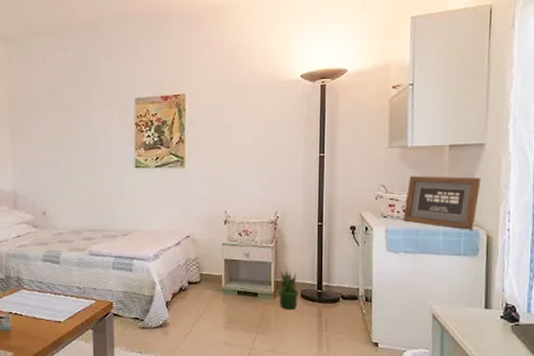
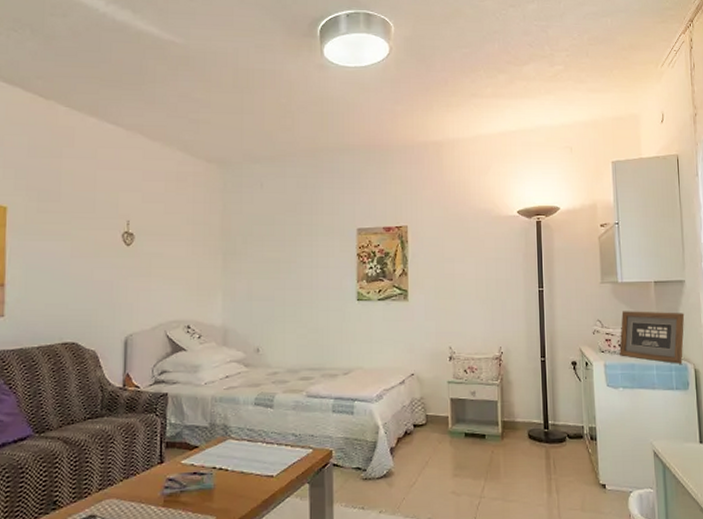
planter: present [276,268,300,309] -> none [503,406,527,451]

